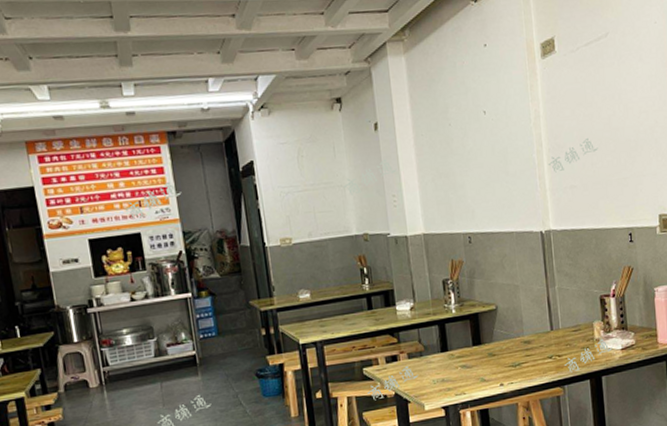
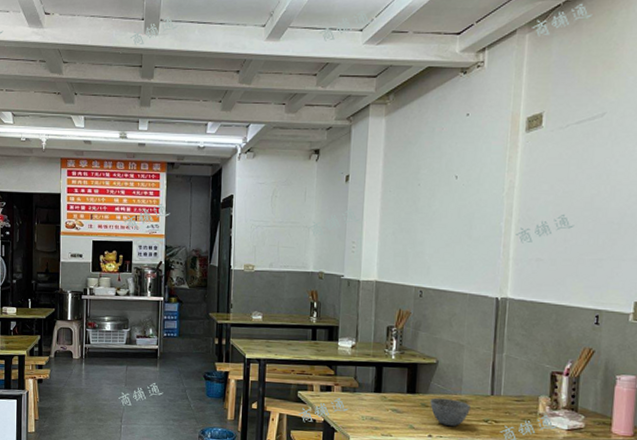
bowl: none [496,342,535,371] -> present [430,397,470,427]

